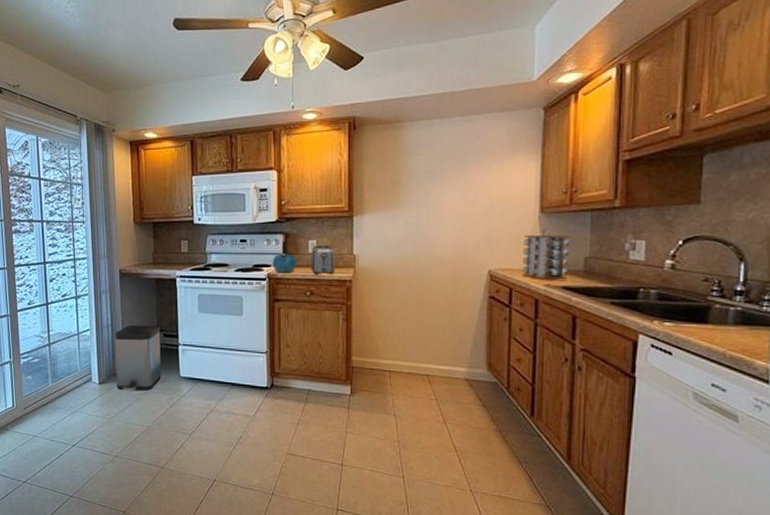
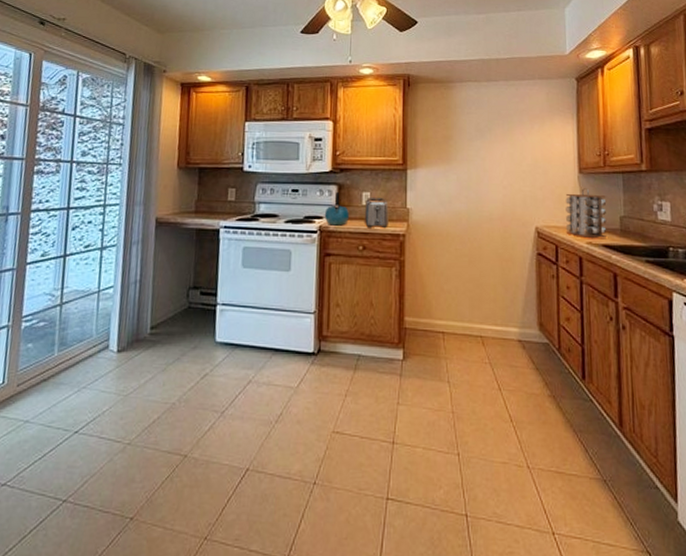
pedal bin: present [115,324,162,391] -> none [138,281,198,360]

